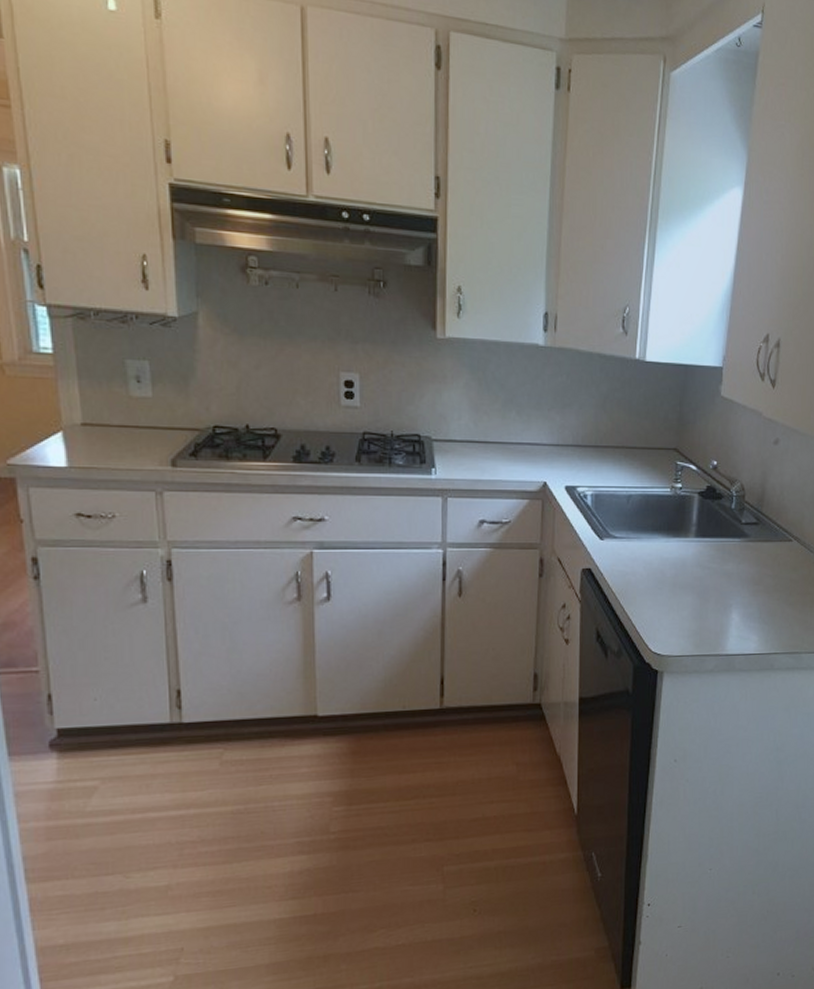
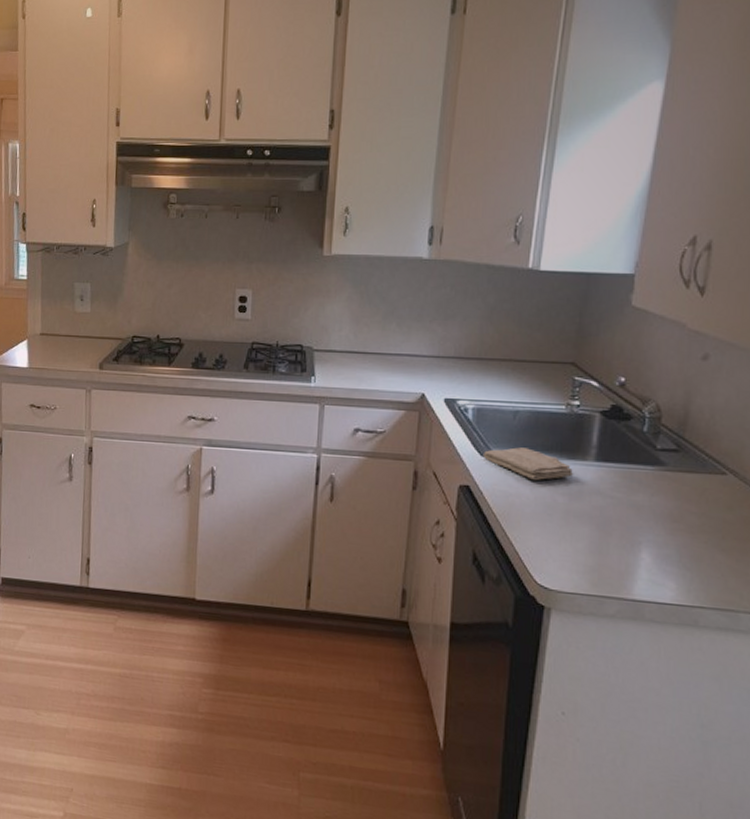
washcloth: none [601,529,679,558] -> present [482,447,574,480]

